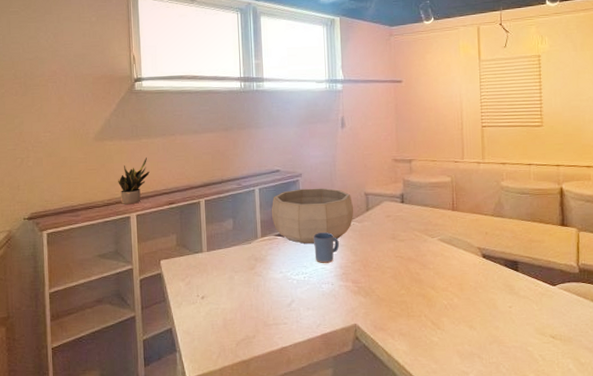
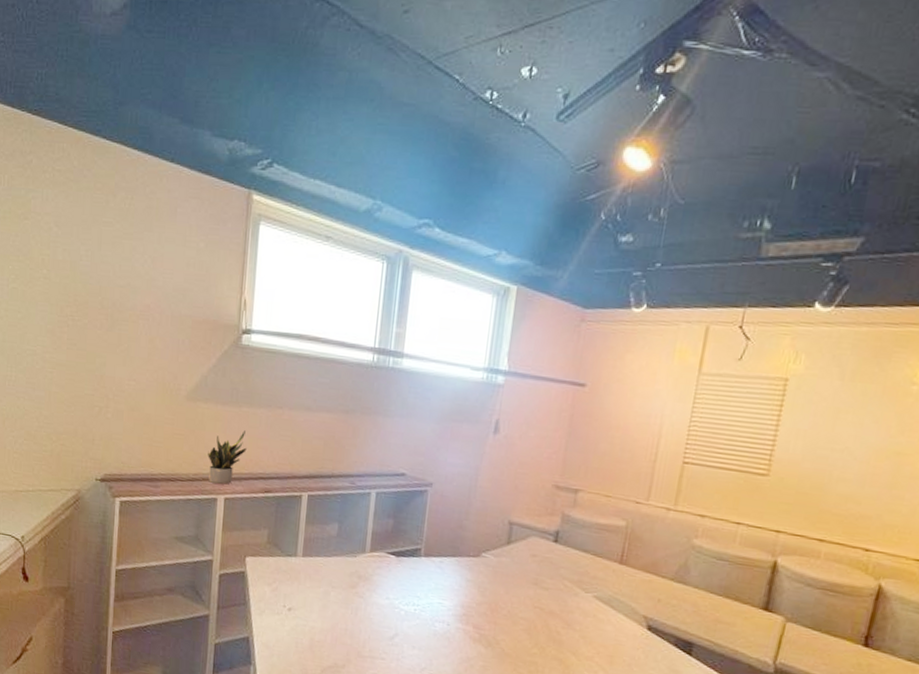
decorative bowl: present [271,188,354,244] -> none [386,501,492,572]
mug: present [314,232,339,263] -> none [432,559,465,598]

